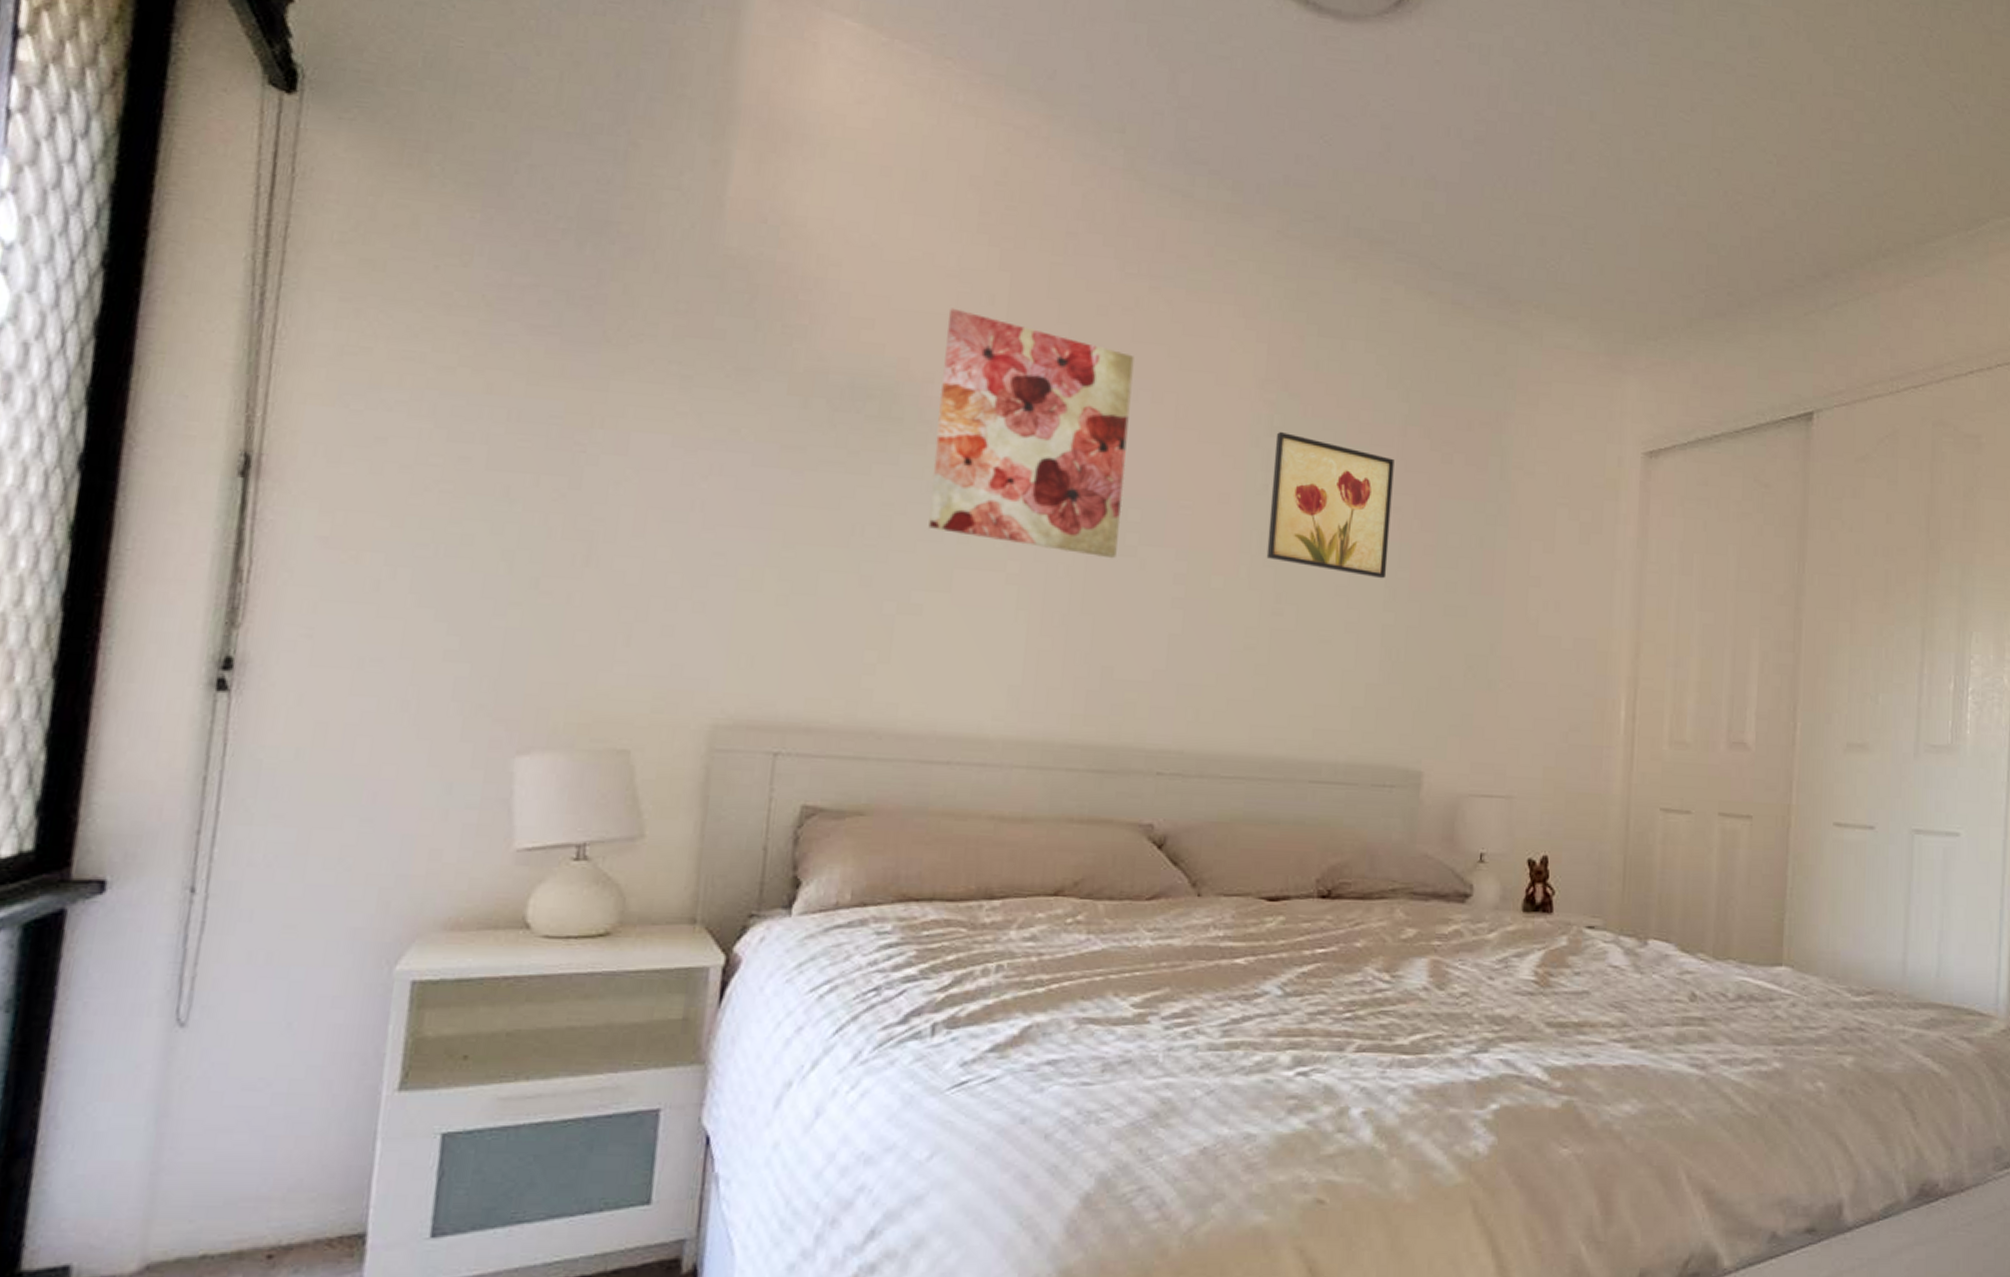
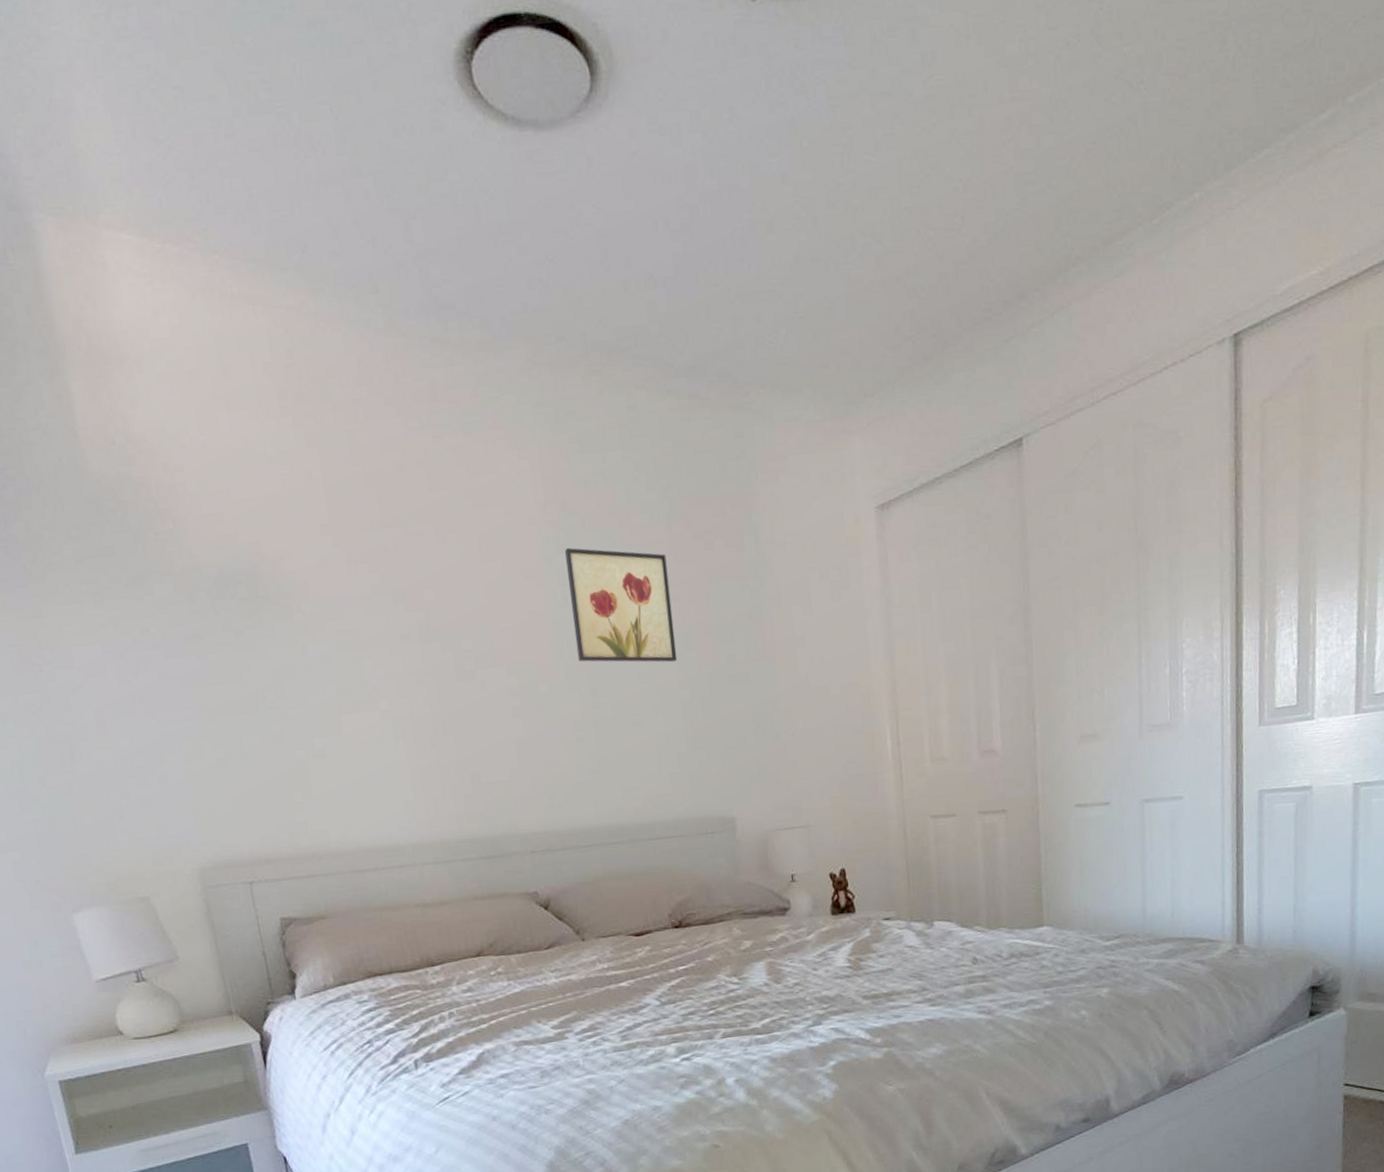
wall art: present [928,308,1134,559] -> none [278,490,461,686]

